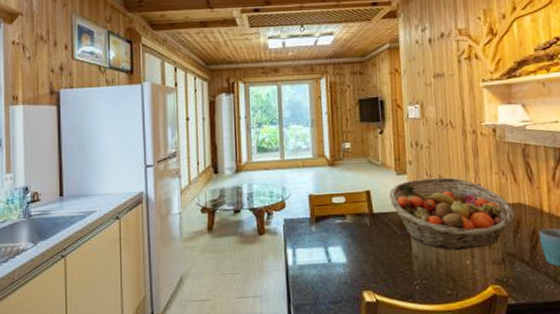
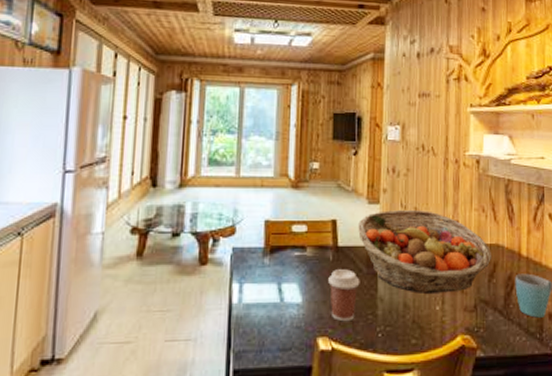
coffee cup: none [367,232,396,278] -> present [328,269,360,322]

